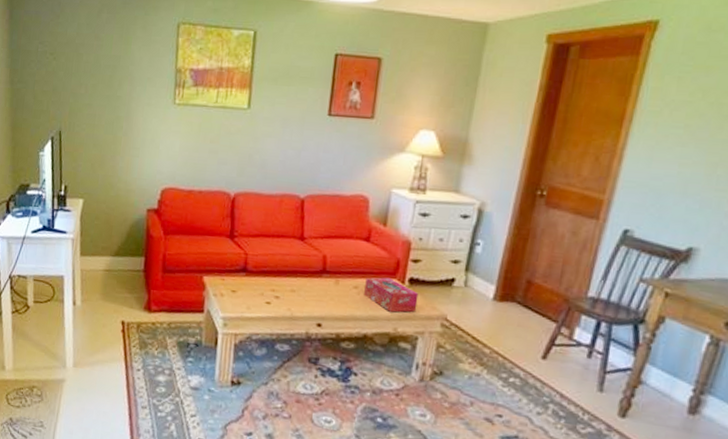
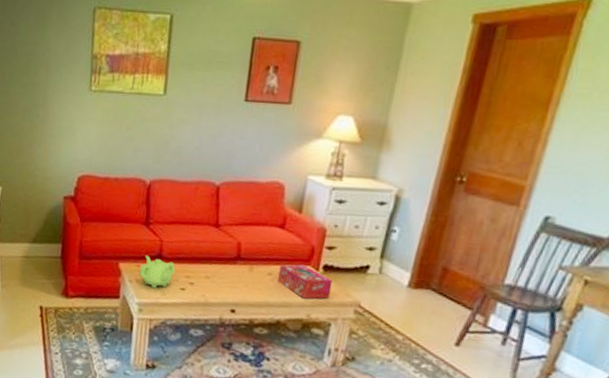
teapot: none [223,268,261,303] -> present [139,255,176,289]

